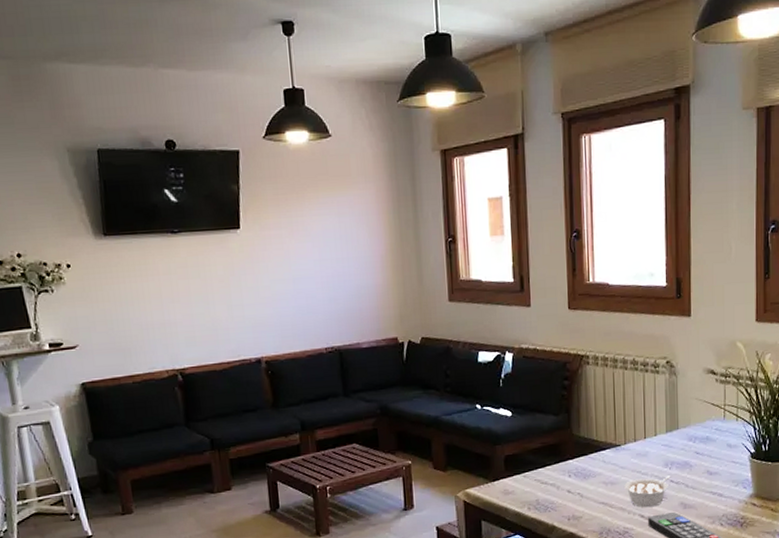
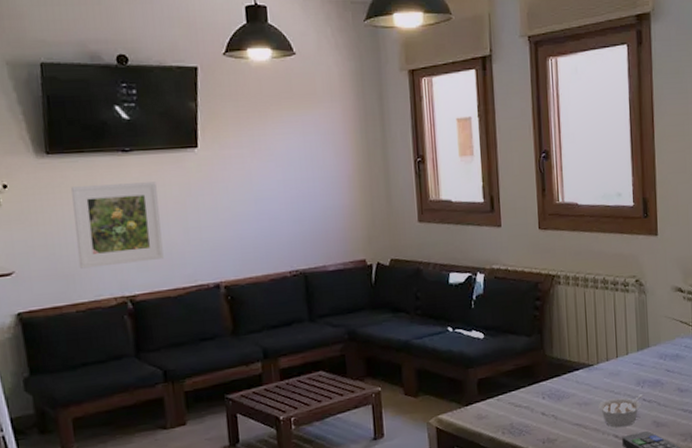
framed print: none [127,261,210,343] -> present [71,182,164,269]

